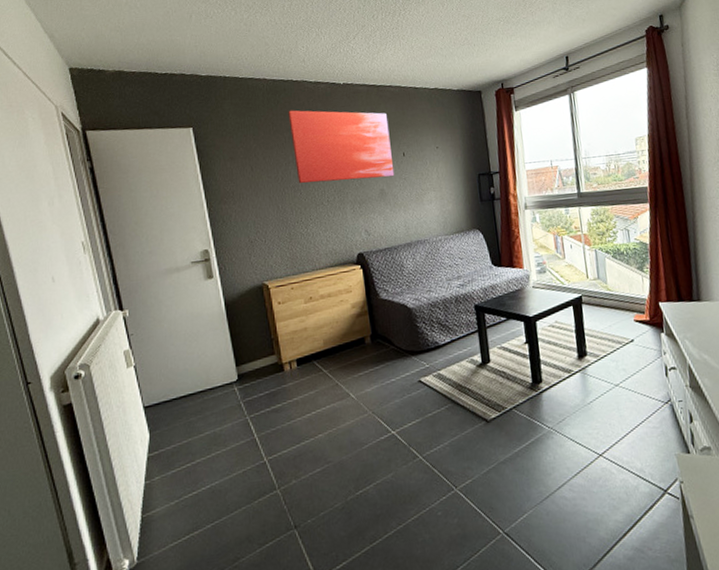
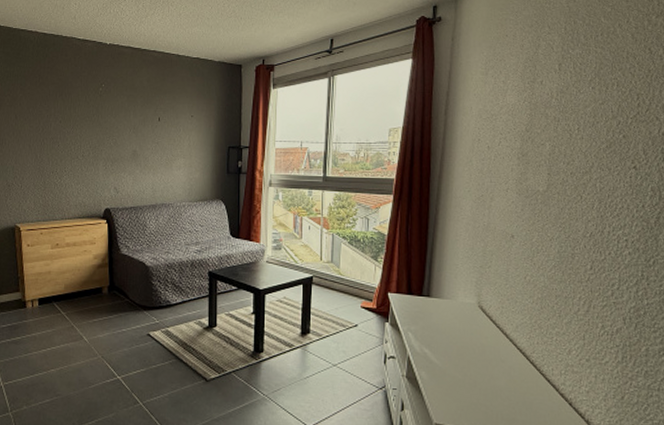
wall art: present [288,110,395,184] -> none [54,65,148,140]

